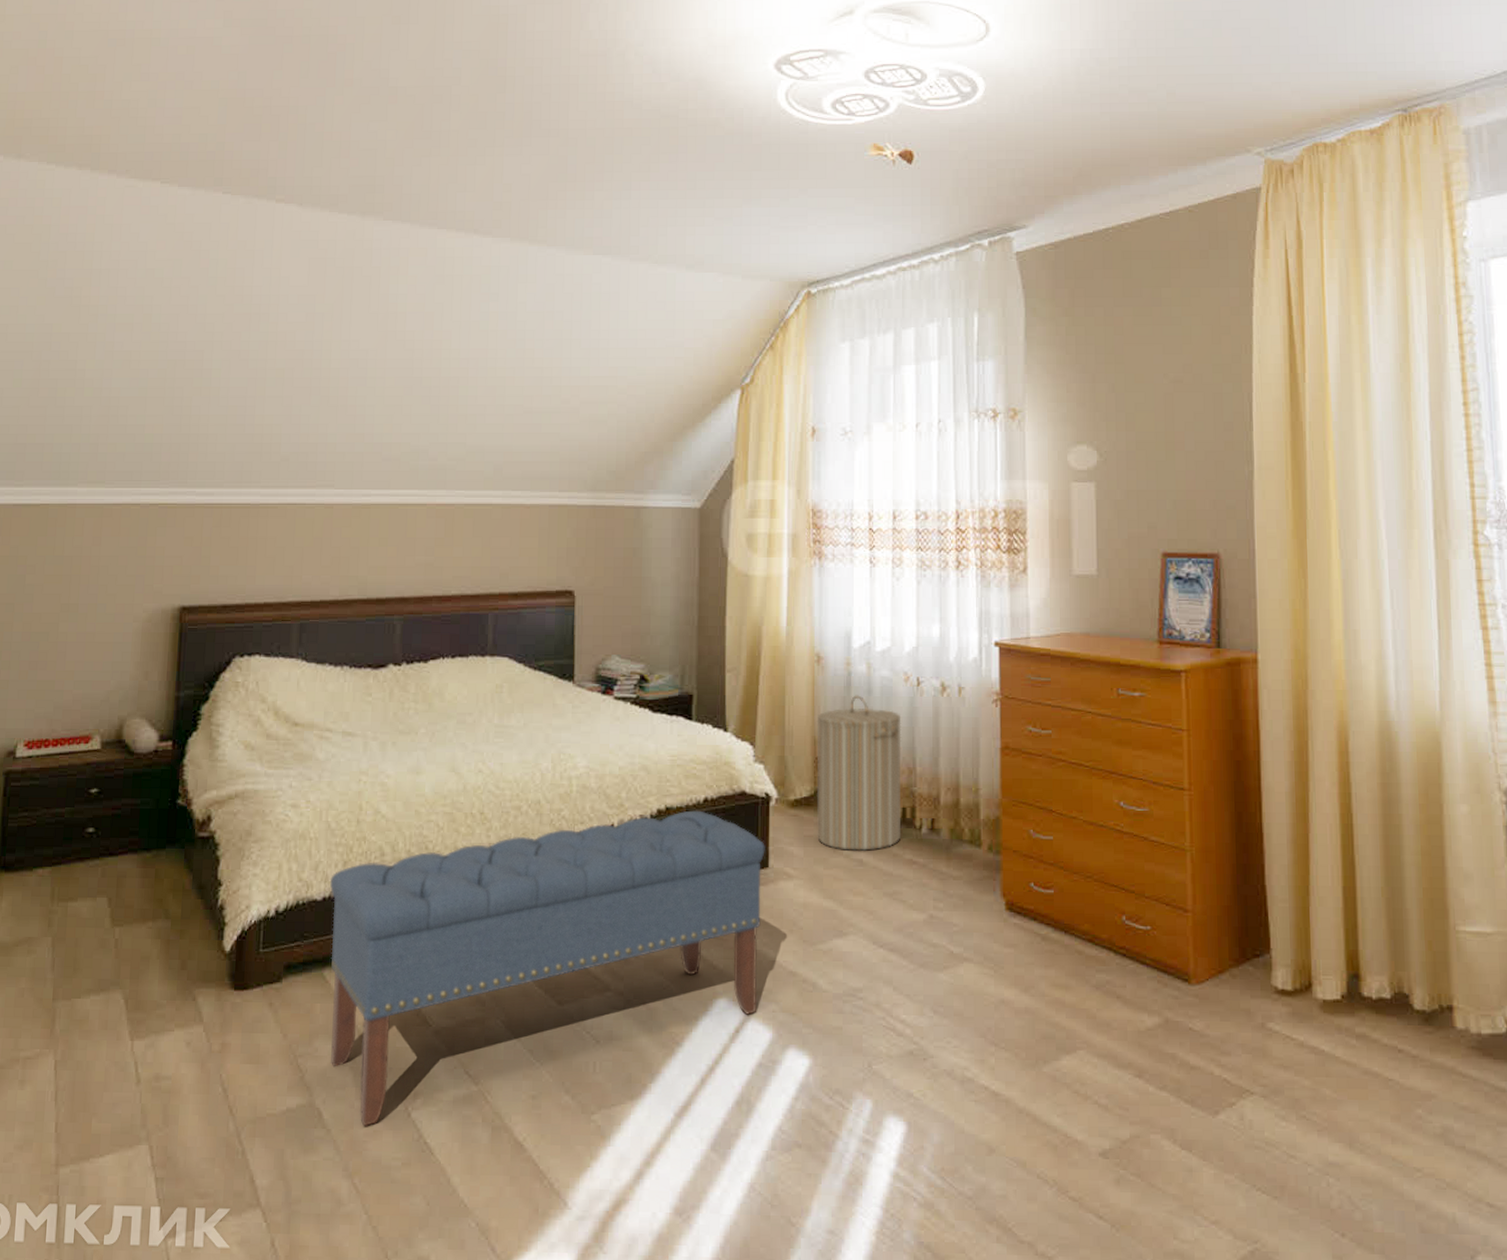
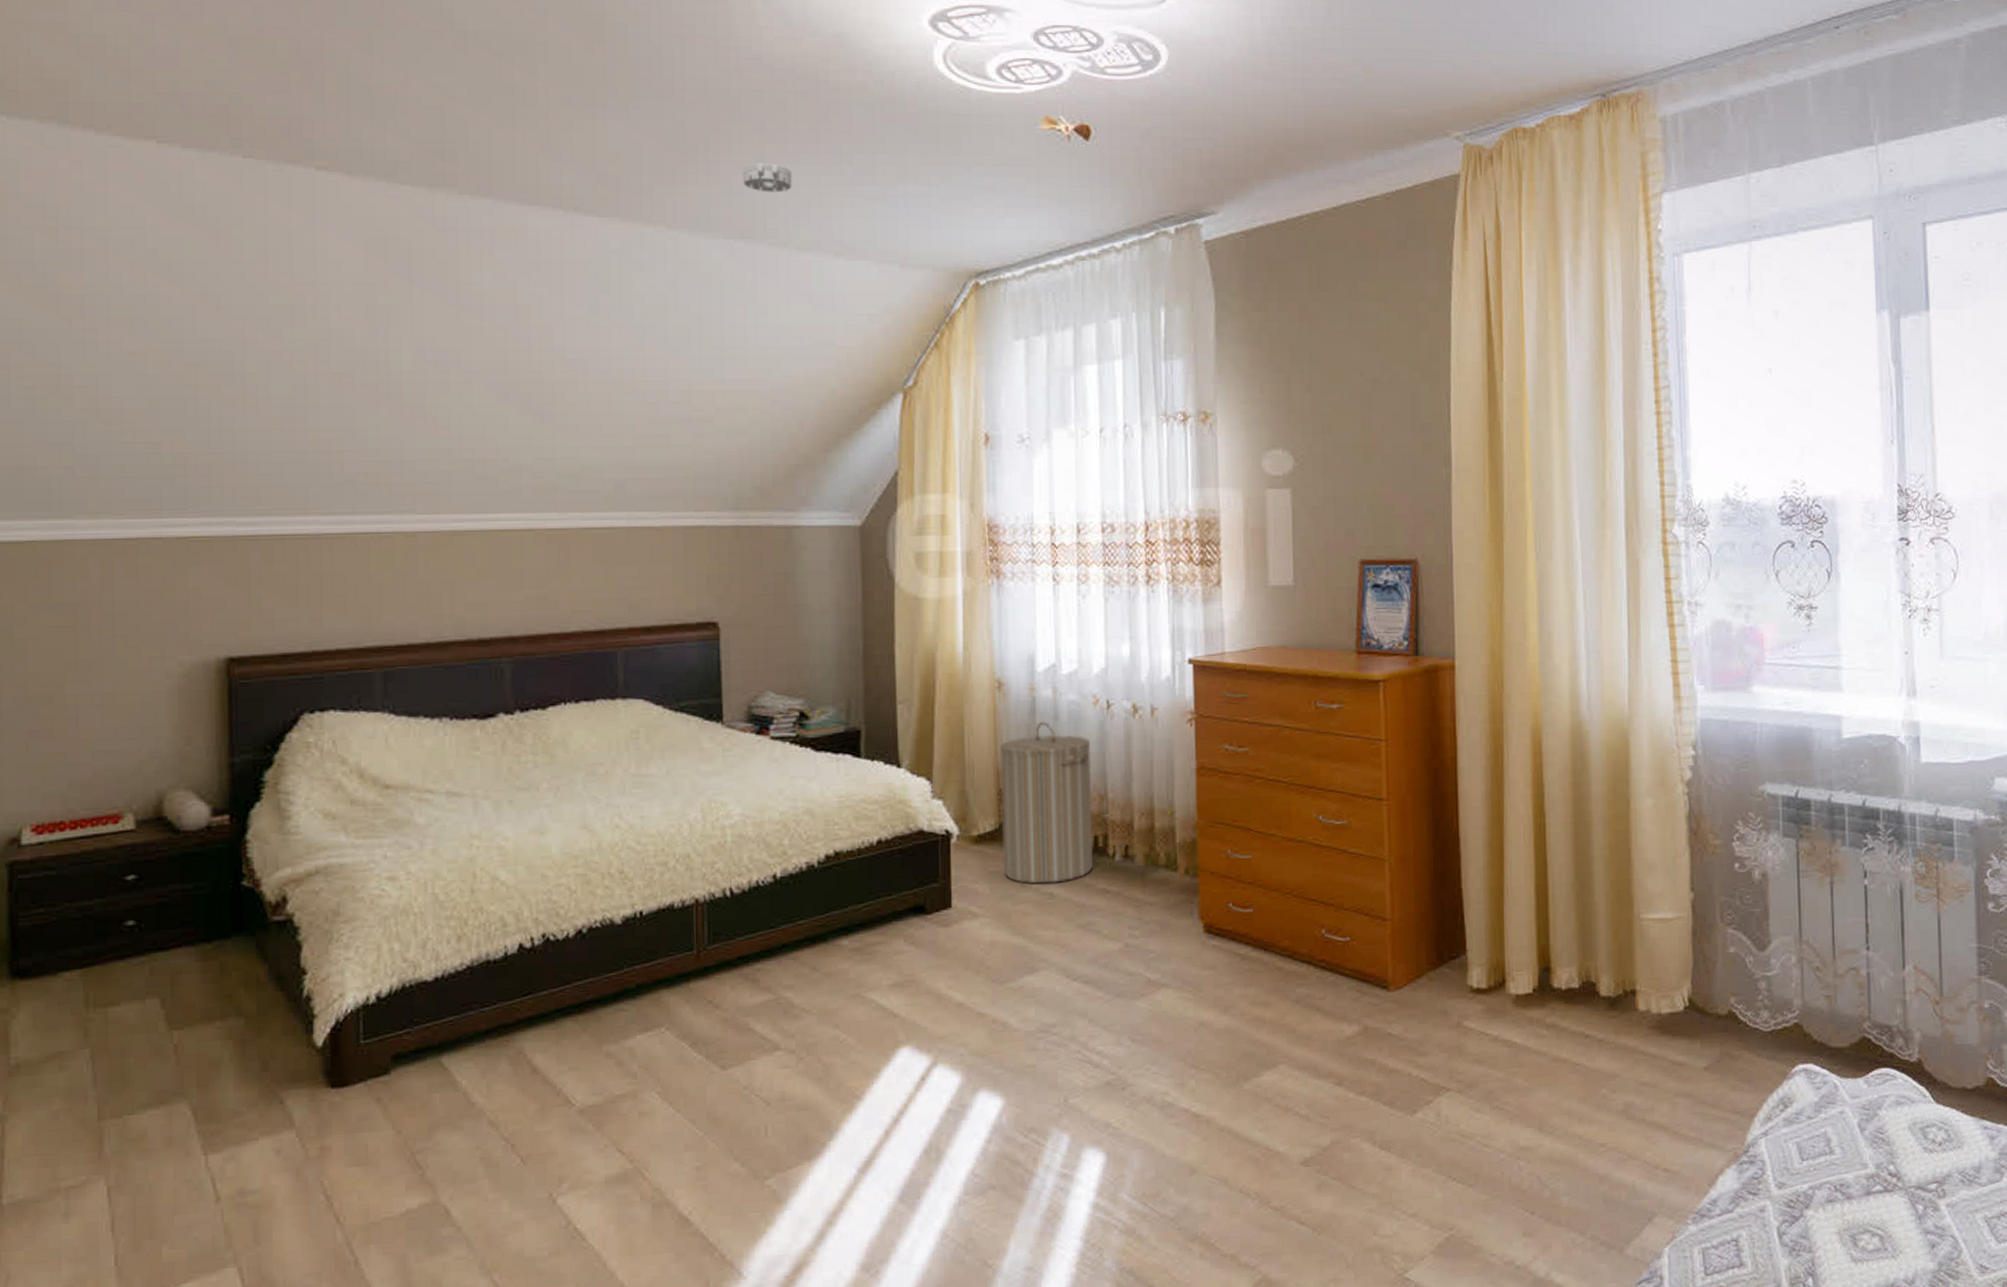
bench: present [329,810,765,1127] -> none [441,853,947,1220]
smoke detector: none [612,190,653,215] -> present [743,163,792,193]

